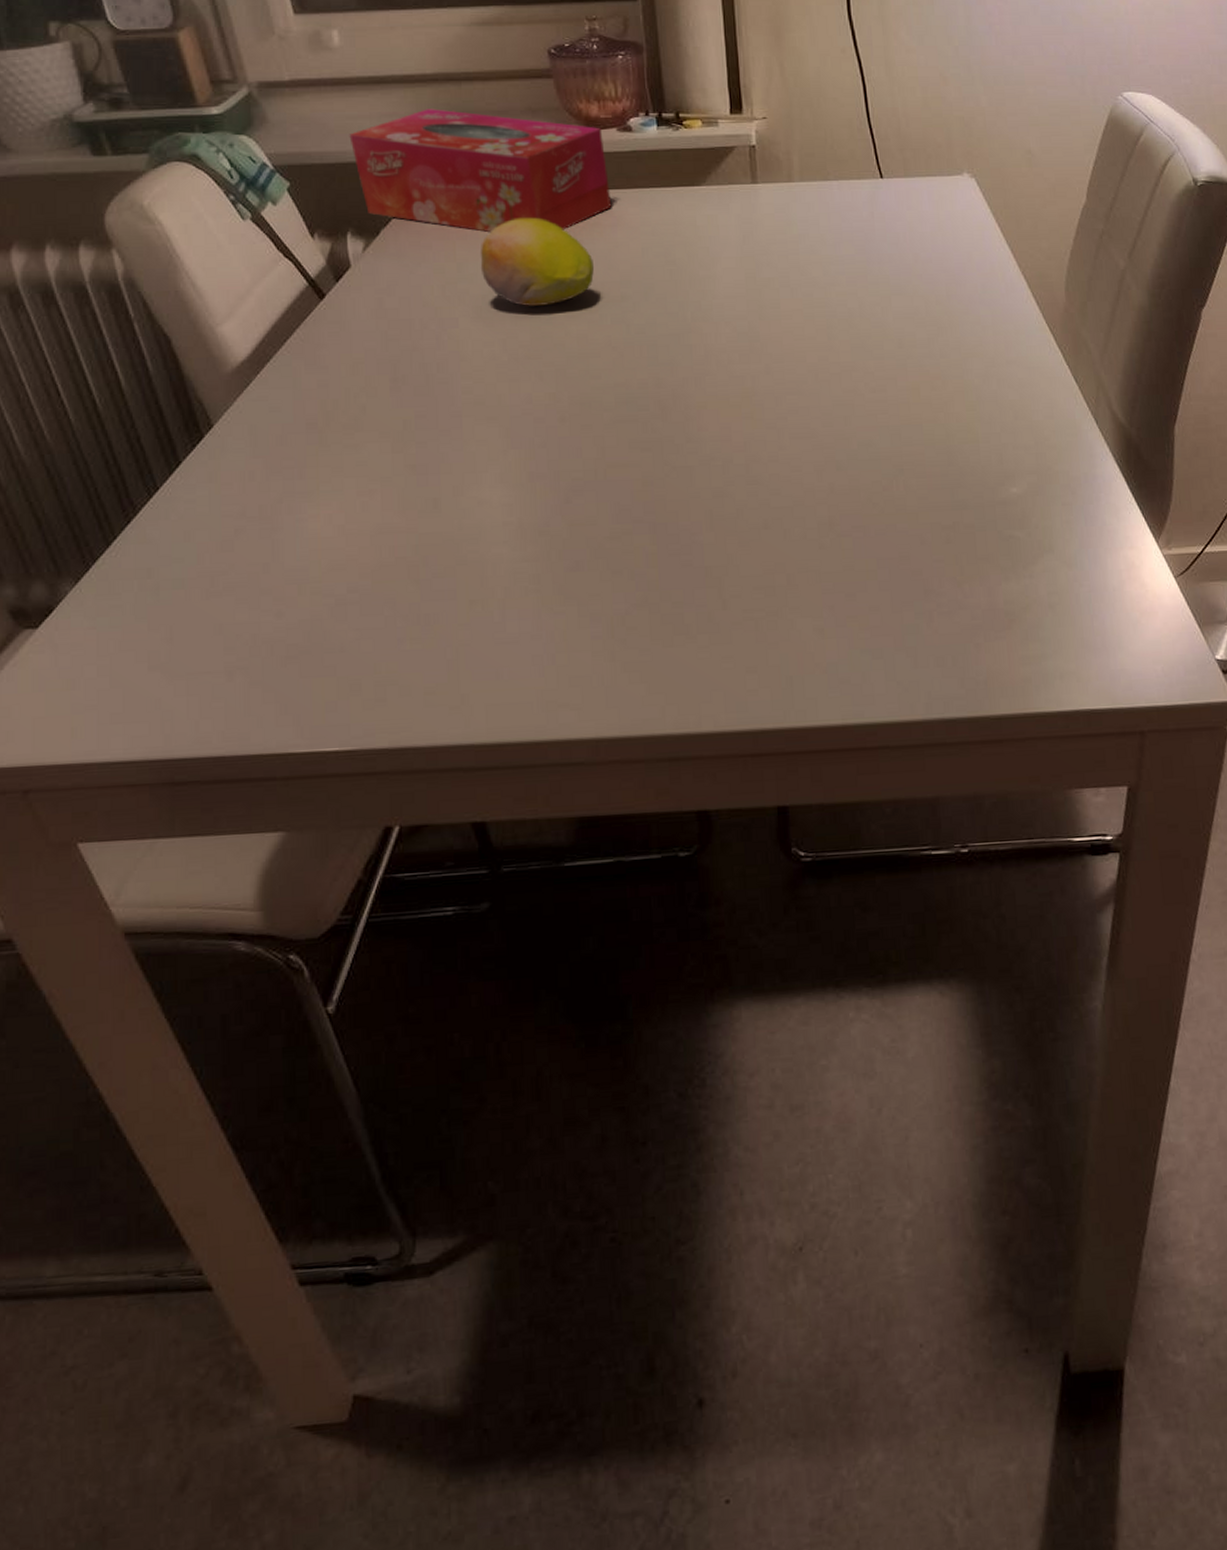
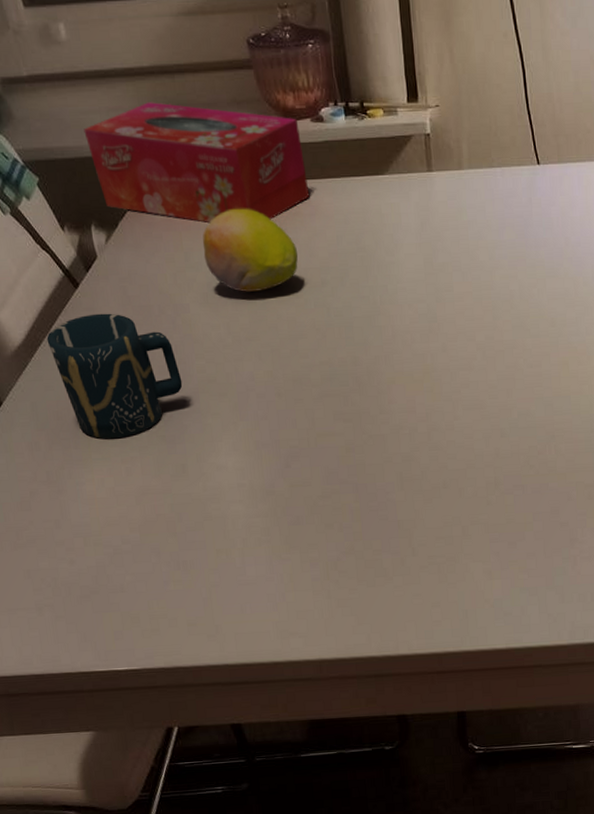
cup: none [278,327,443,468] -> present [46,313,183,439]

